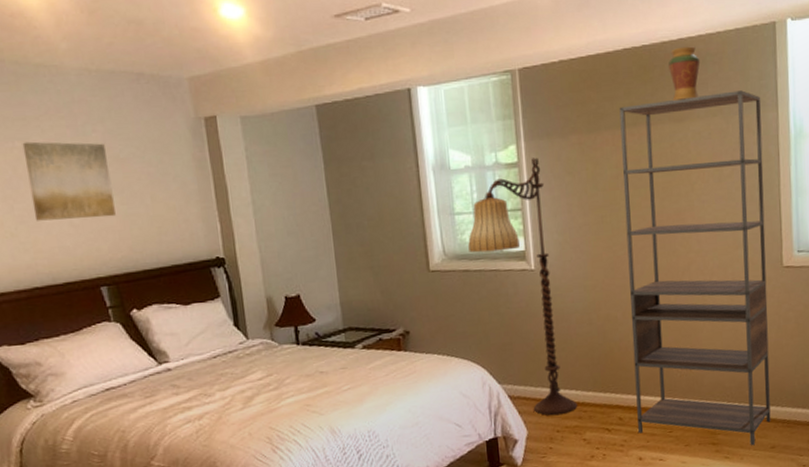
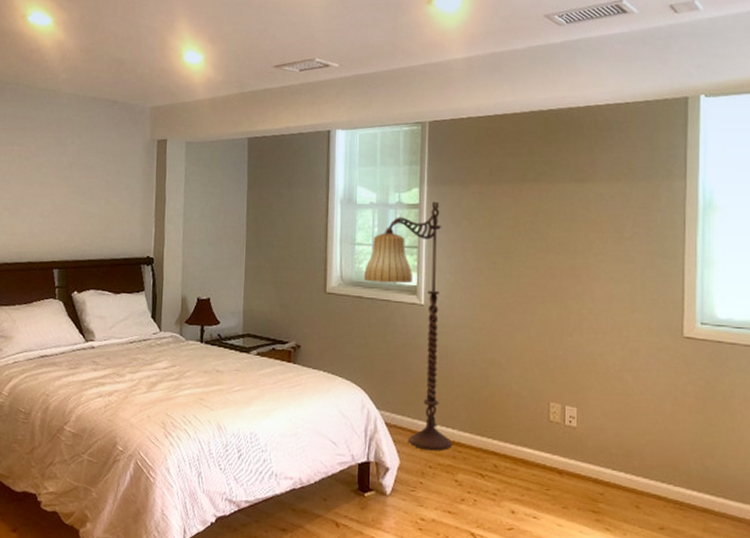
wall art: present [22,141,116,221] -> none [16,147,78,213]
shelving unit: present [619,90,771,446] -> none [513,158,669,523]
decorative vase: present [669,46,701,100] -> none [574,113,607,162]

